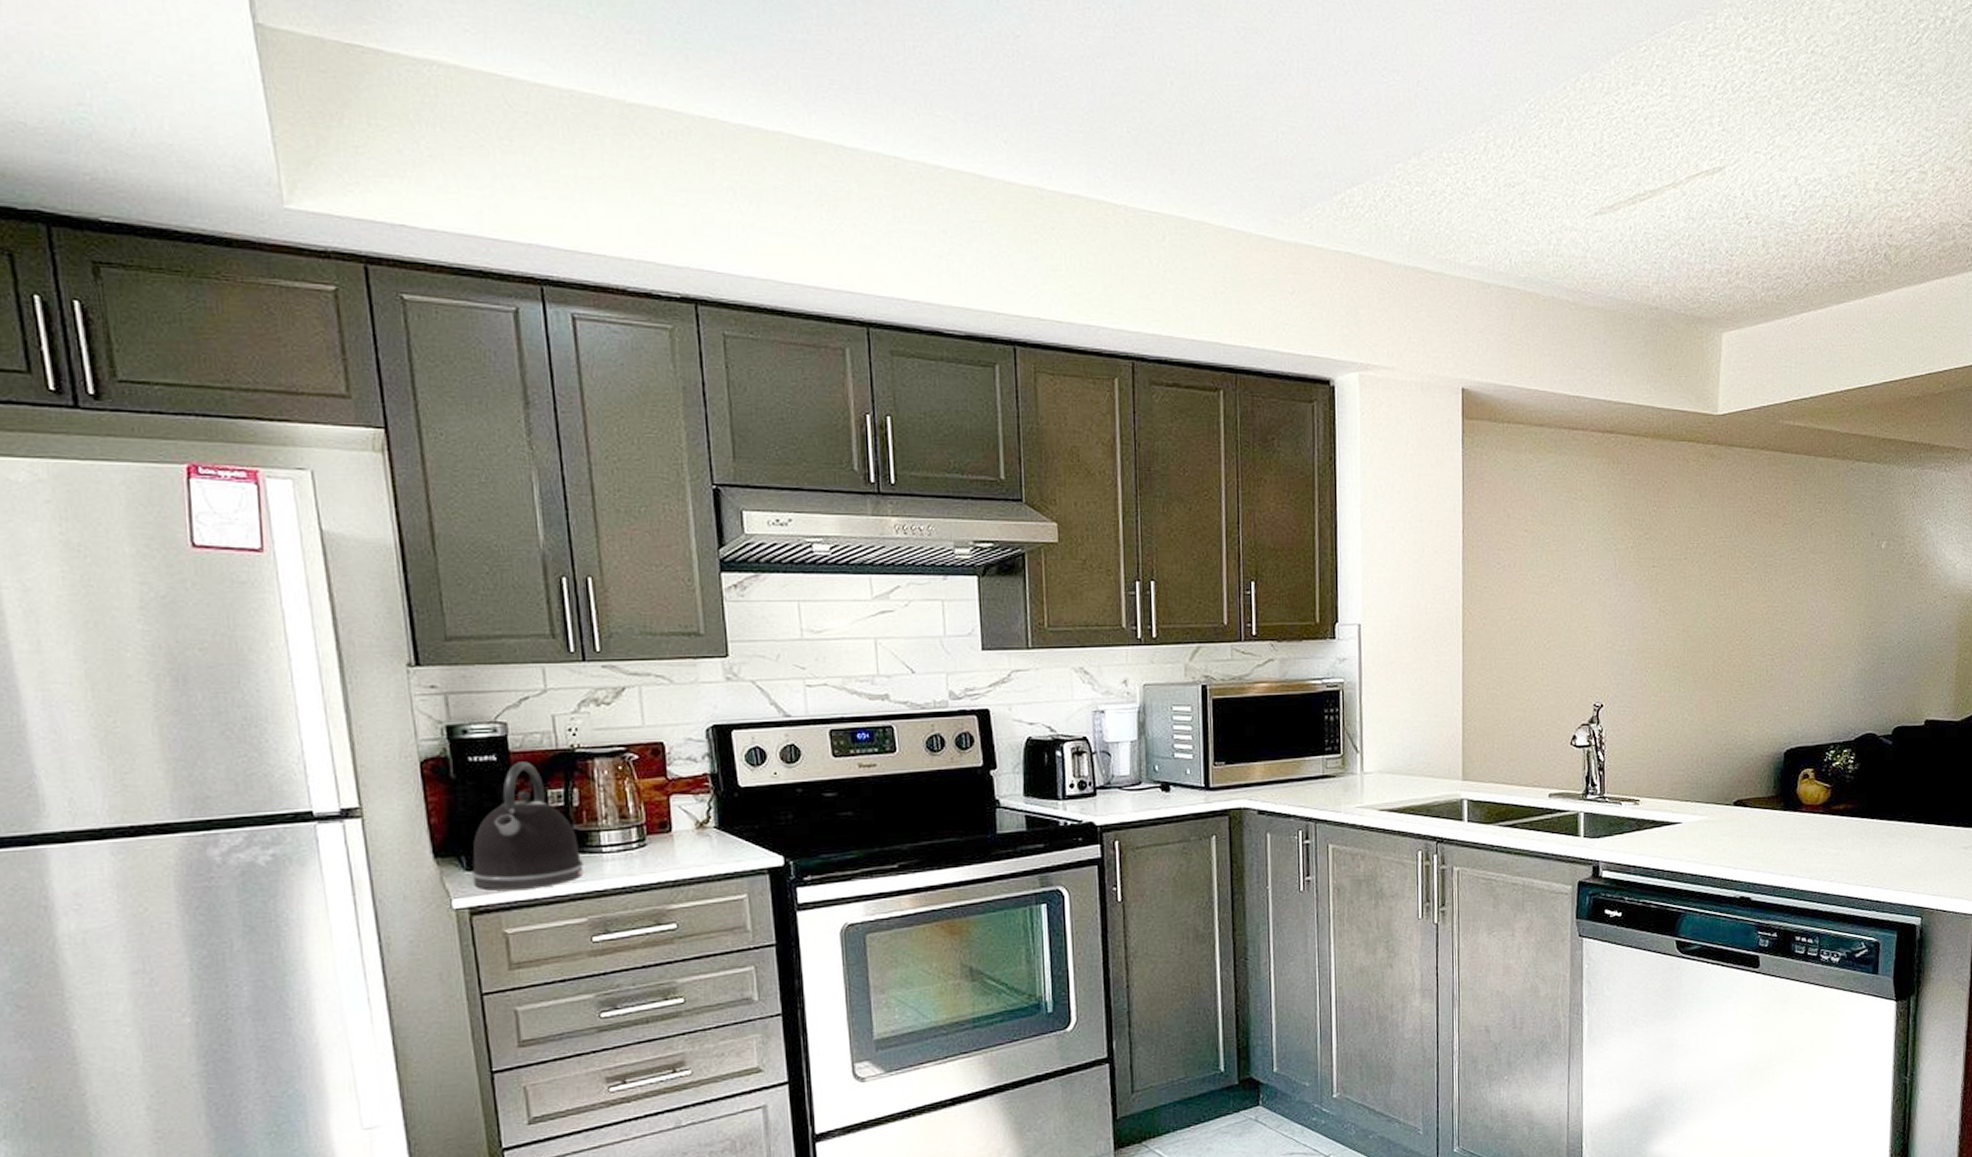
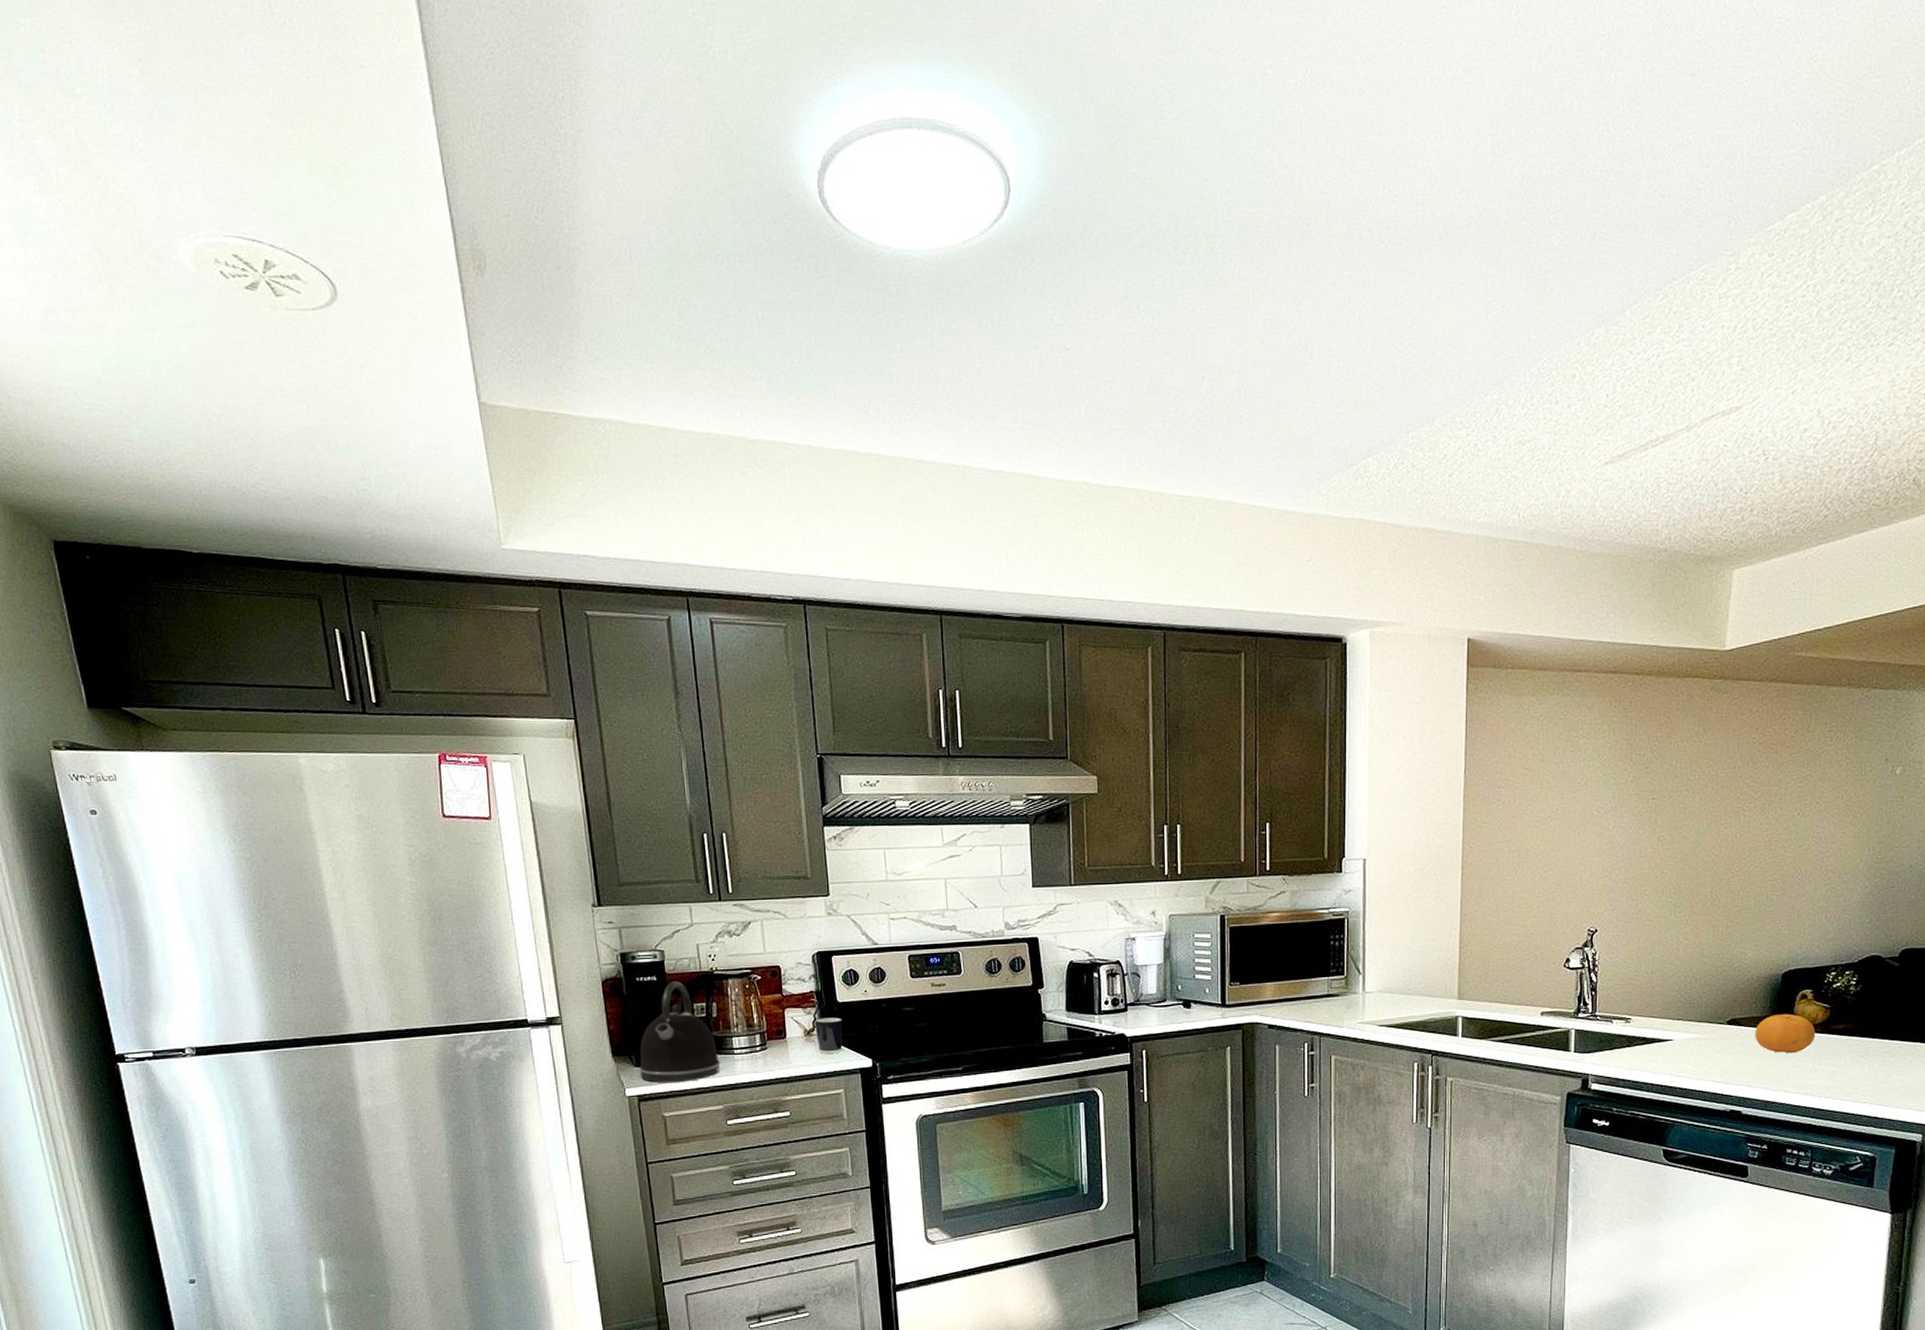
mug: none [709,805,746,850] -> present [814,1017,843,1054]
fruit: none [1761,793,1818,835] -> present [1755,1013,1816,1053]

